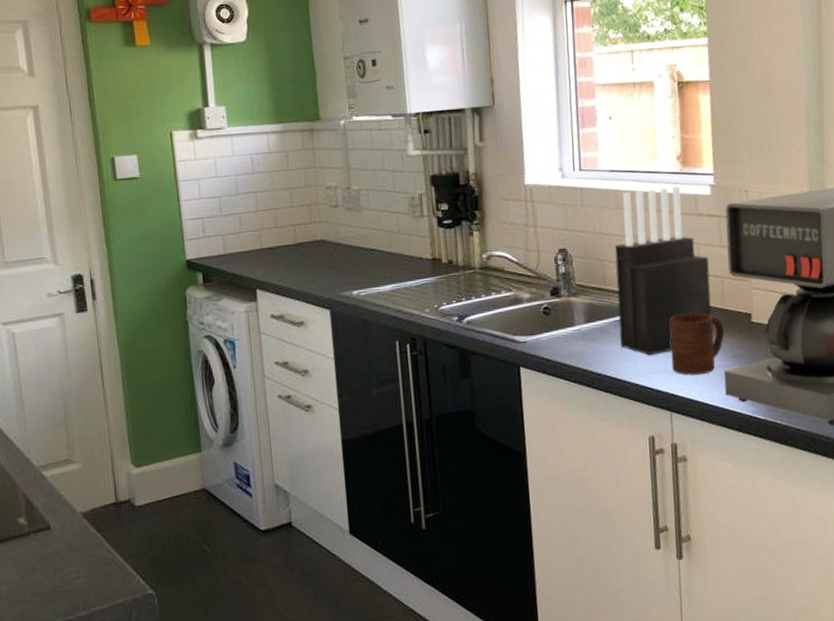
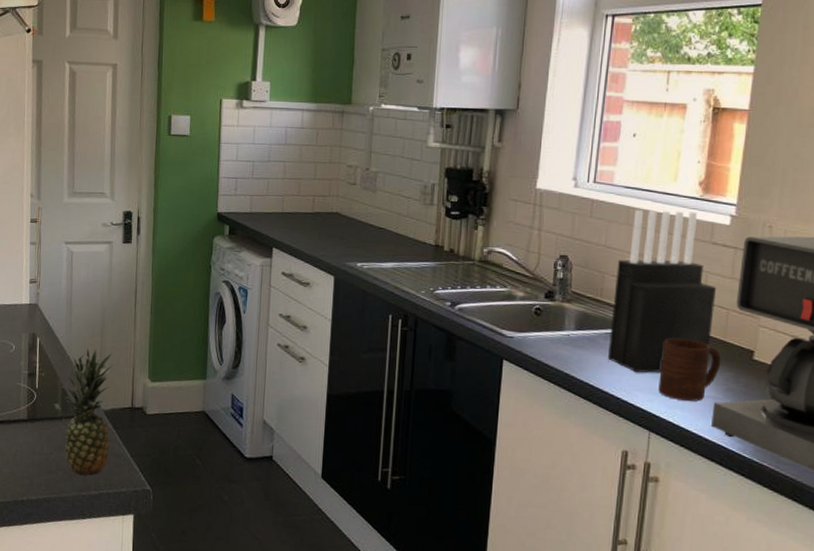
fruit: none [24,441,97,596] -> present [62,347,114,475]

